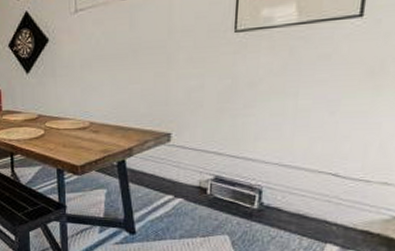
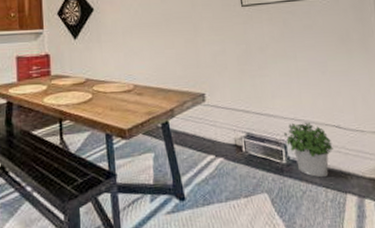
potted plant: none [260,168,323,226] -> present [283,122,333,178]

